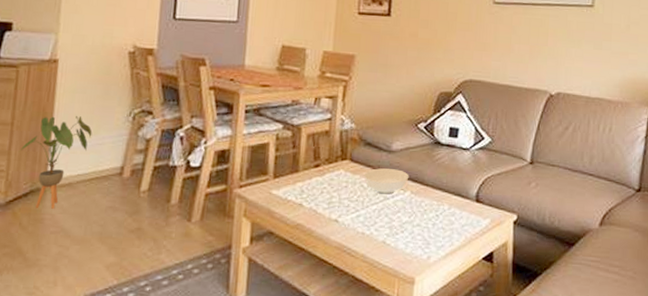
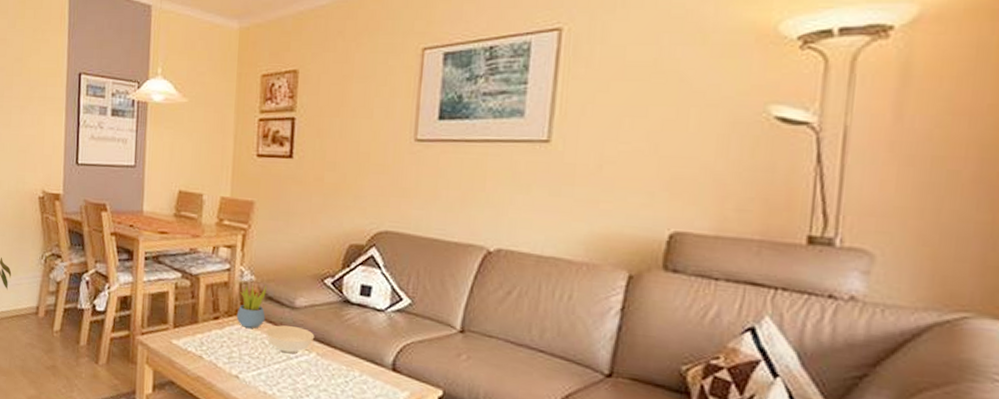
succulent plant: none [336,132,366,173] -> present [236,285,266,329]

